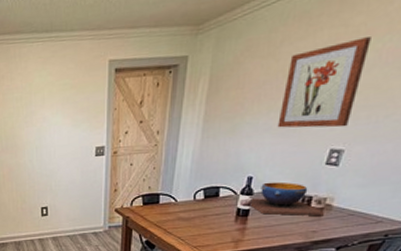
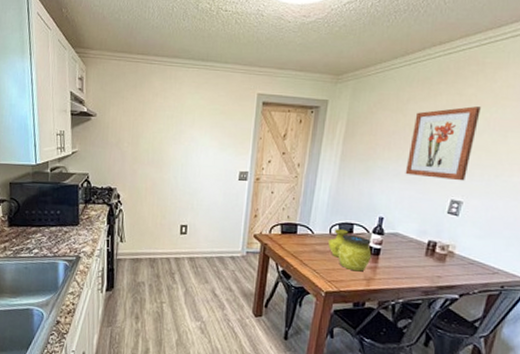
decorative vase: none [193,194,240,235] -> present [328,229,372,272]
decorative bowl: present [250,181,324,216] -> none [381,224,447,262]

